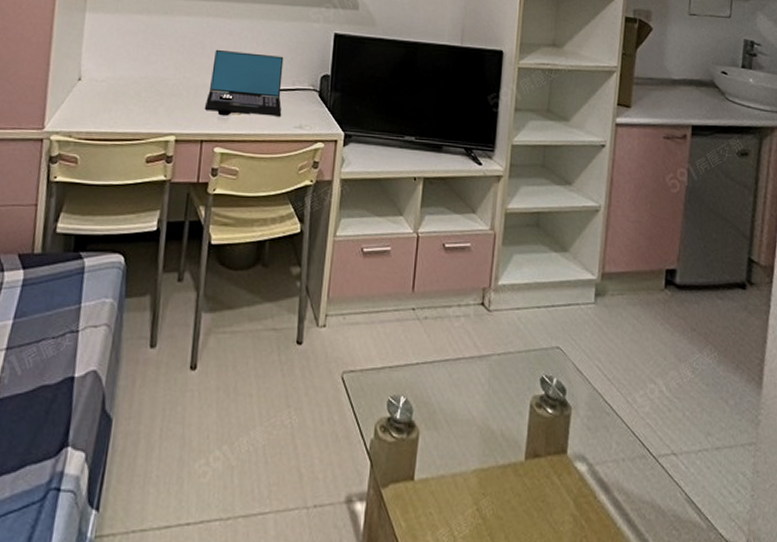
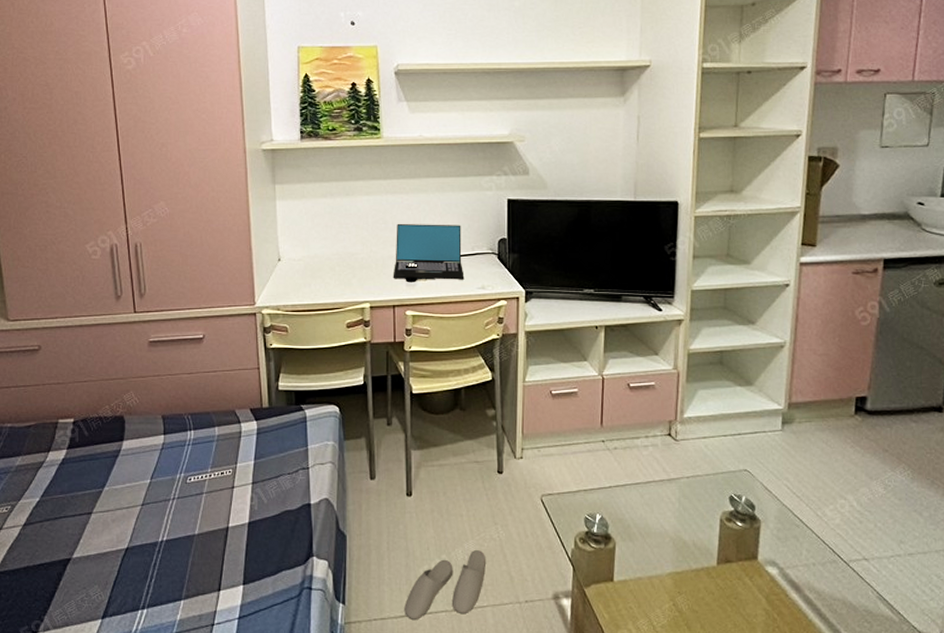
slippers: none [170,438,273,533] -> present [404,549,485,621]

